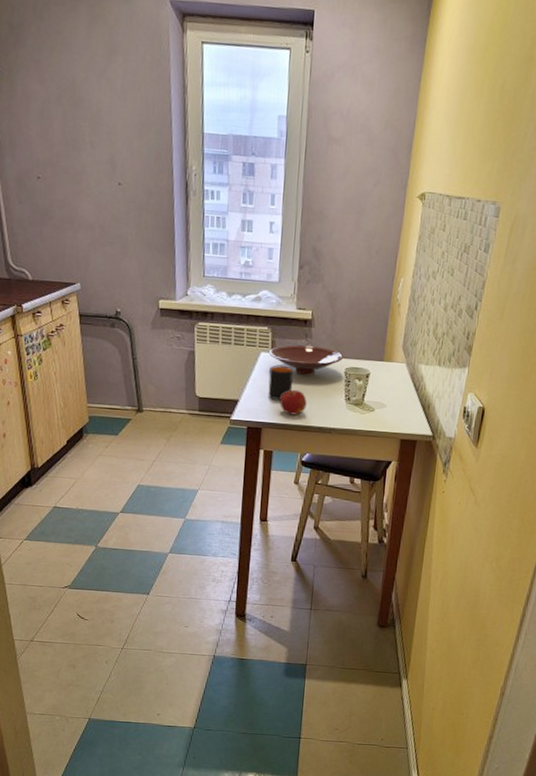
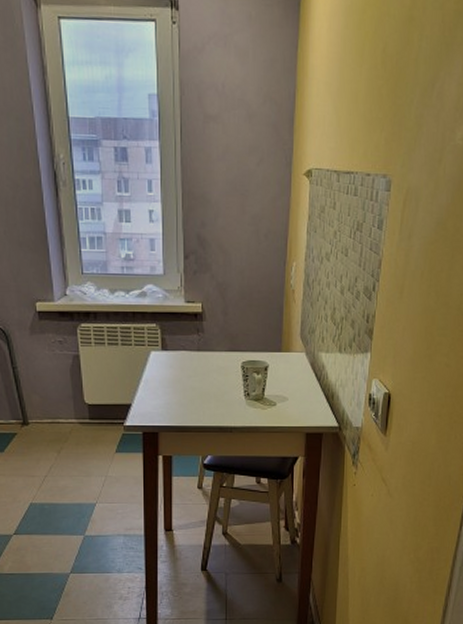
bowl: present [268,345,343,375] -> none [159,341,238,372]
mug: present [268,365,294,401] -> none [162,365,188,402]
apple: present [280,389,307,415] -> none [175,389,204,416]

